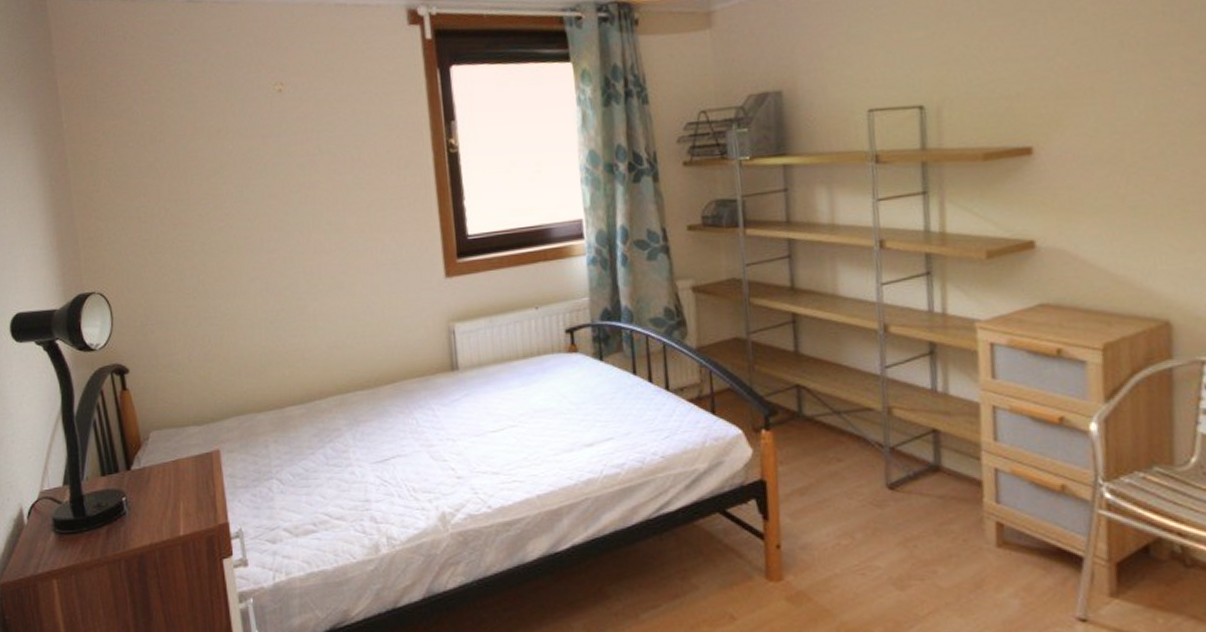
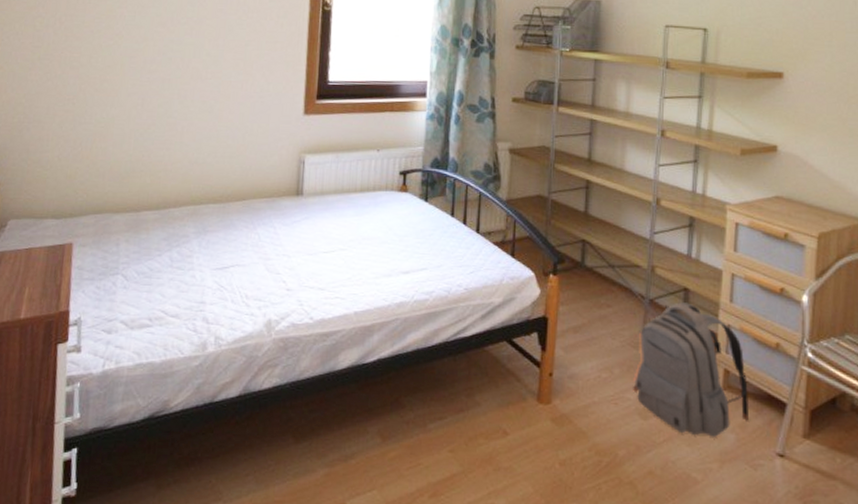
backpack: none [882,447,1035,604] -> present [633,302,748,437]

